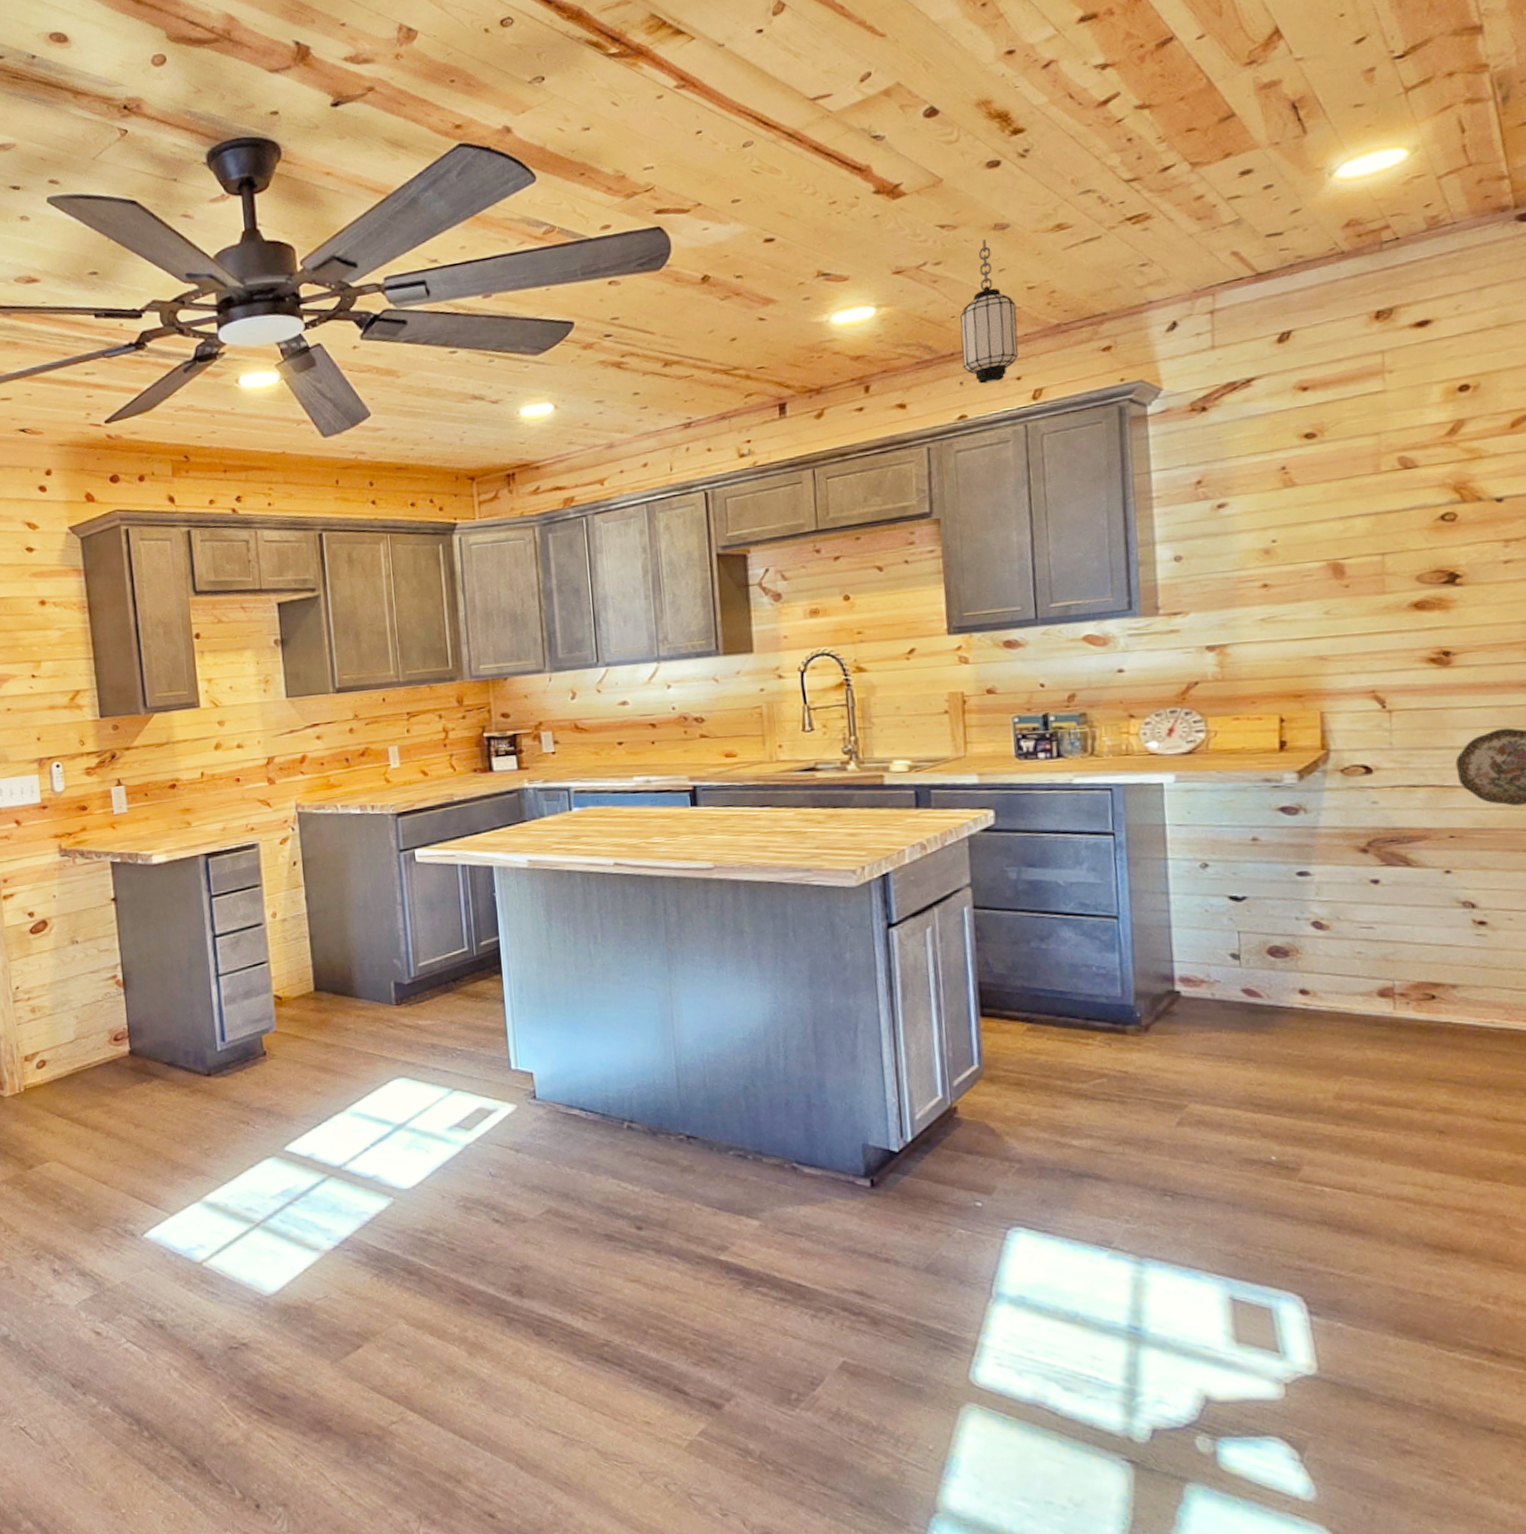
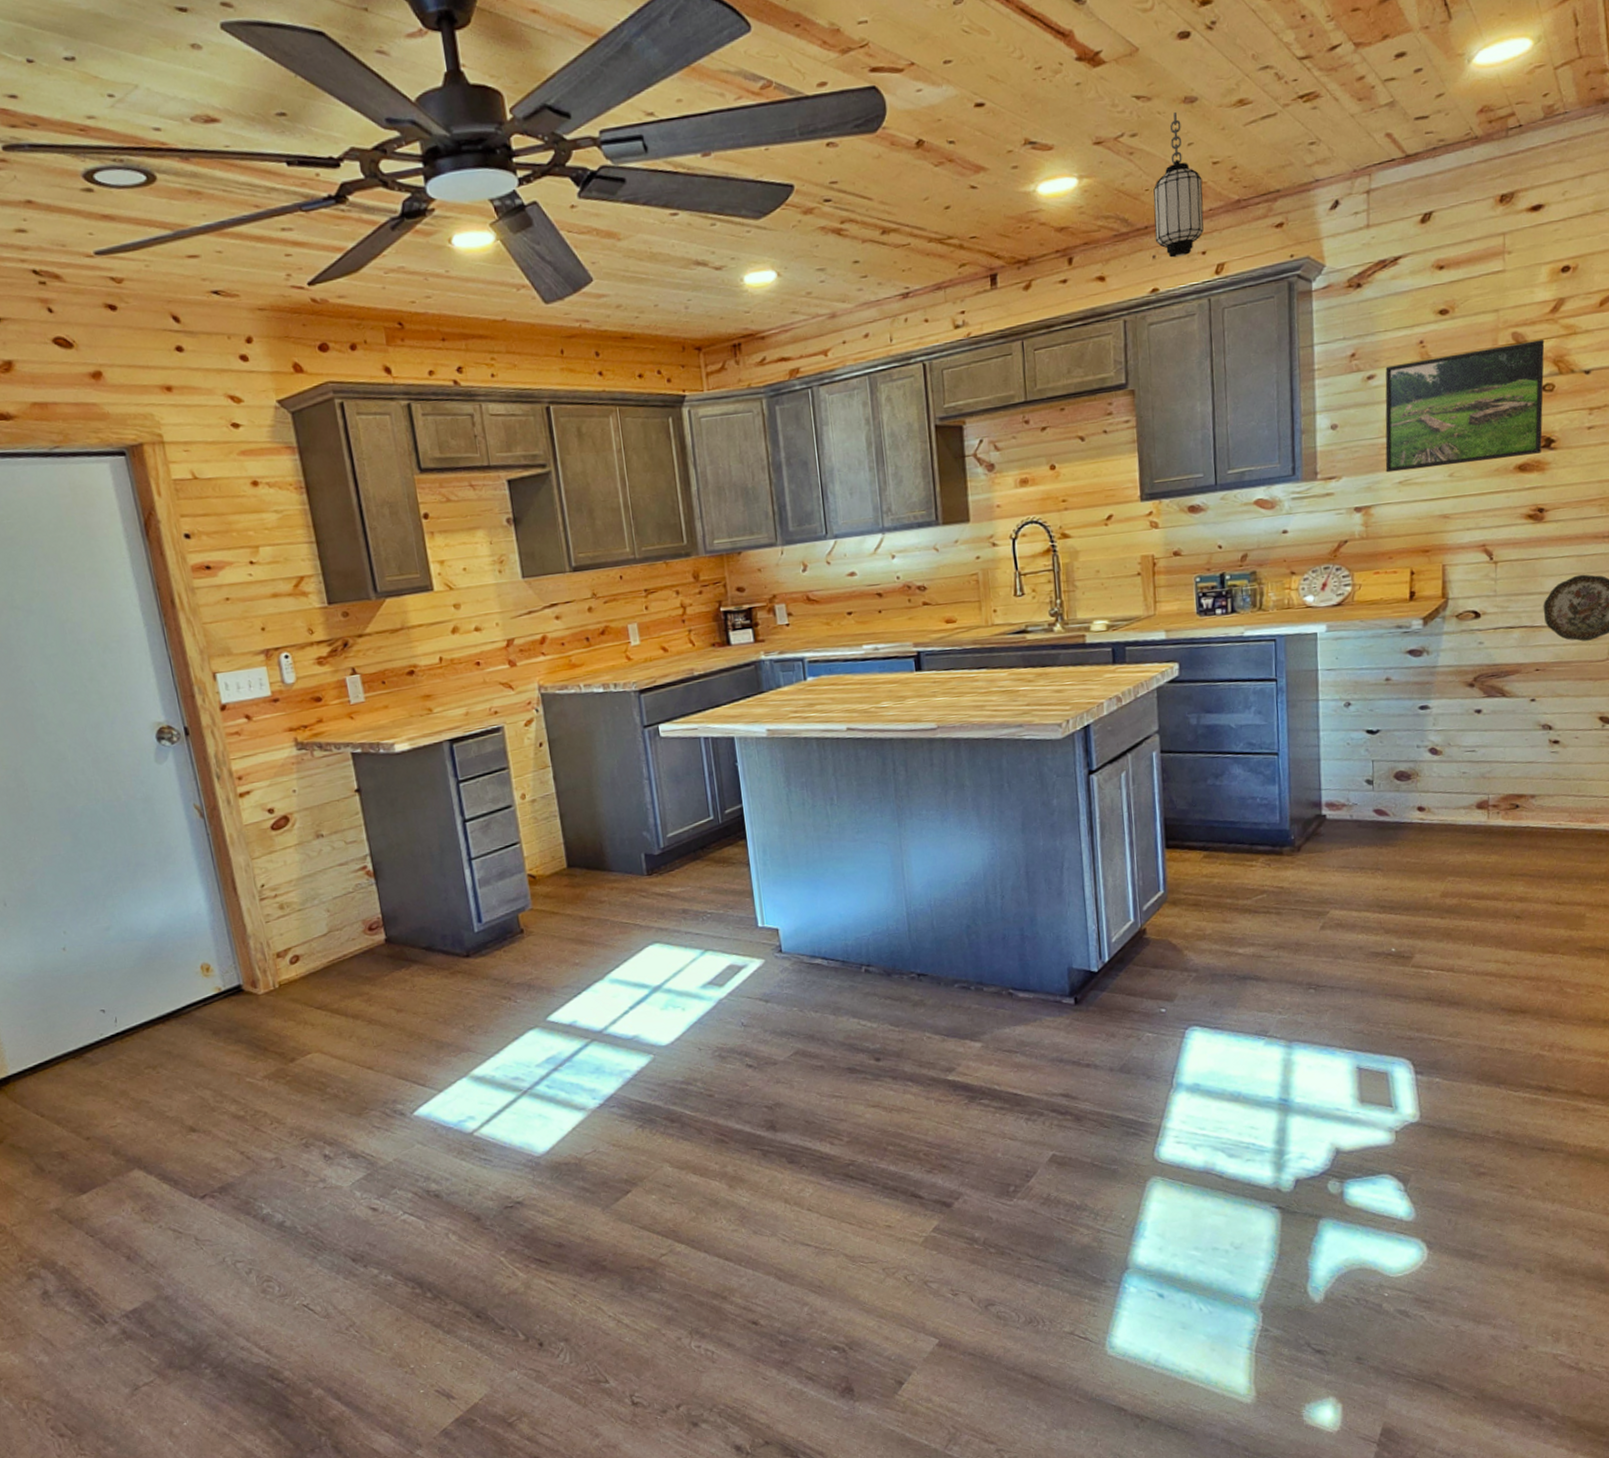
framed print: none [1239,464,1444,609] -> present [1385,340,1545,473]

